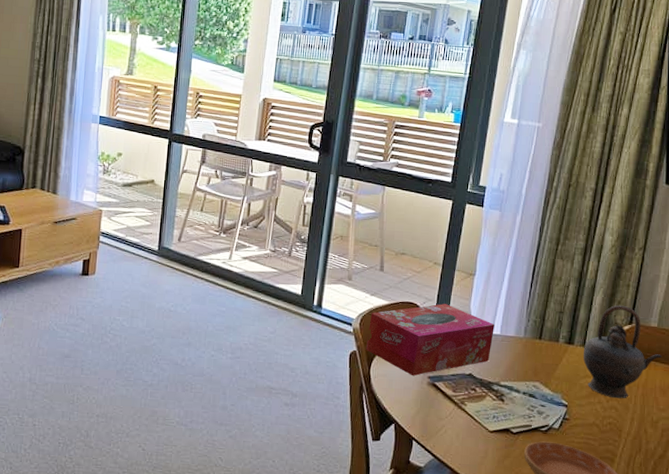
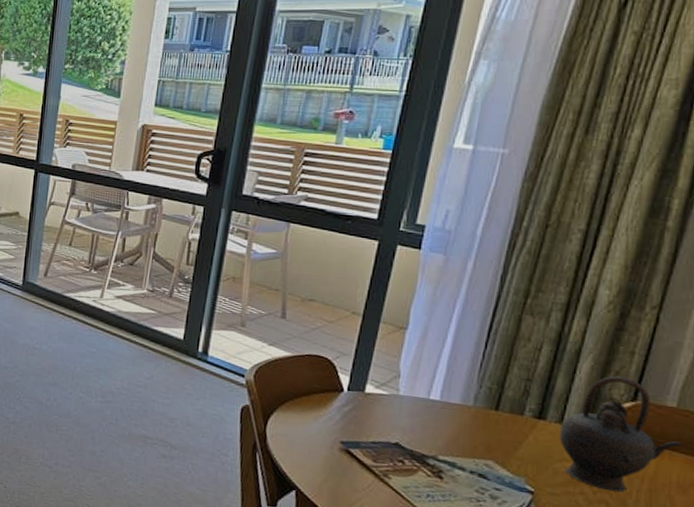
tissue box: present [365,304,495,376] -> none [261,359,432,440]

